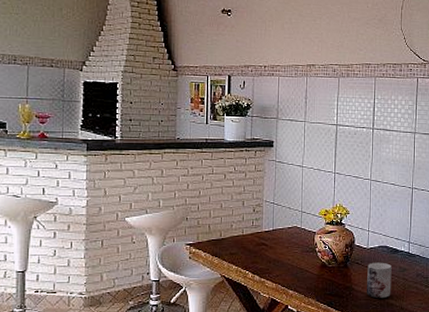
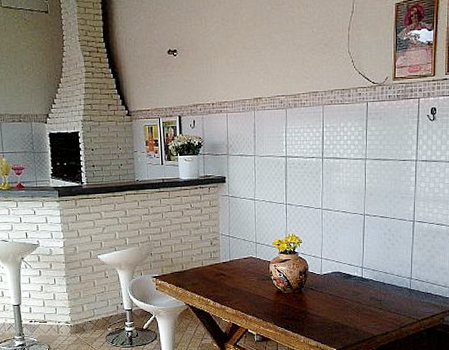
mug: present [367,262,392,299] -> none [321,287,346,321]

